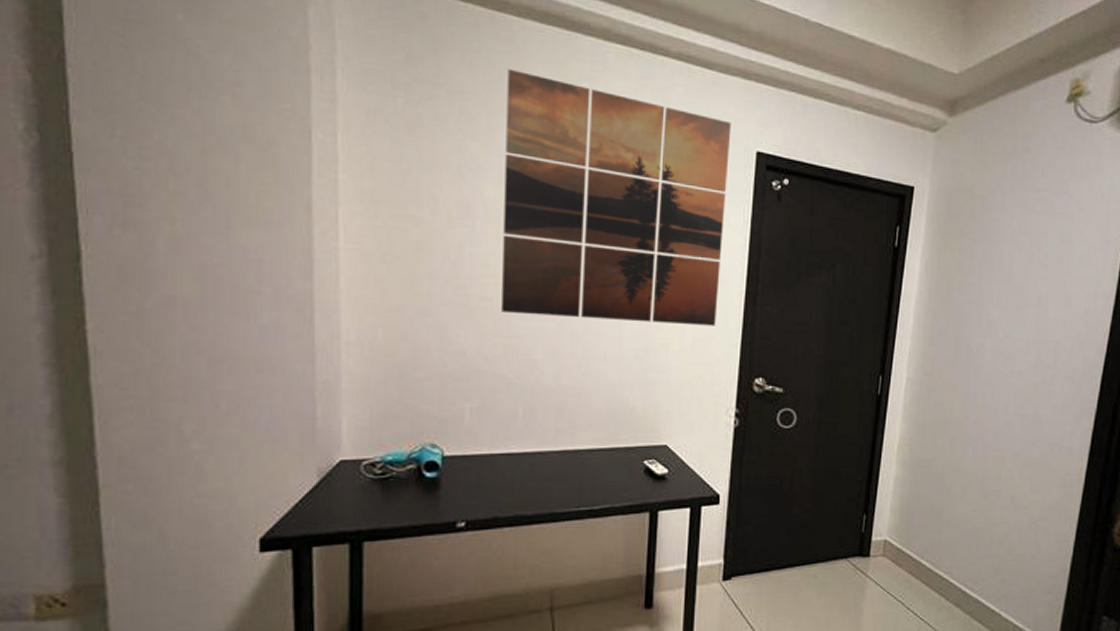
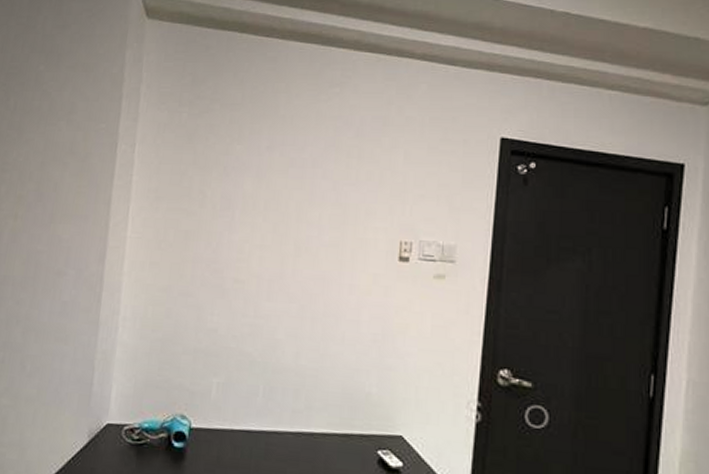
wall art: present [502,68,732,326] -> none [251,82,475,312]

